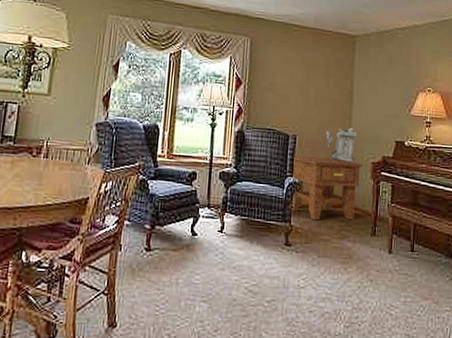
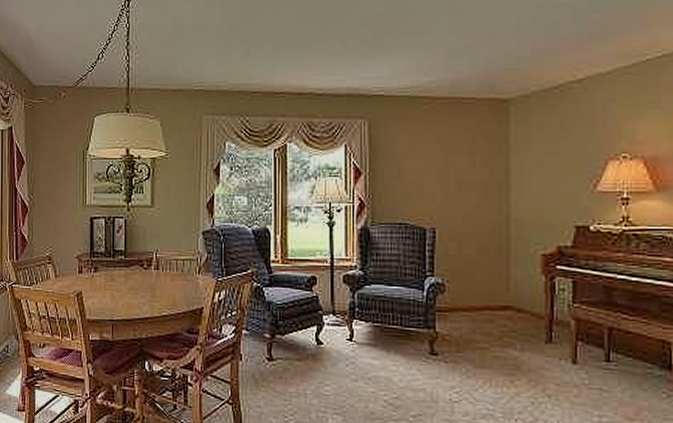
side table: present [289,156,363,221] -> none [432,251,529,326]
relief panel: present [325,127,357,163] -> none [474,213,519,257]

